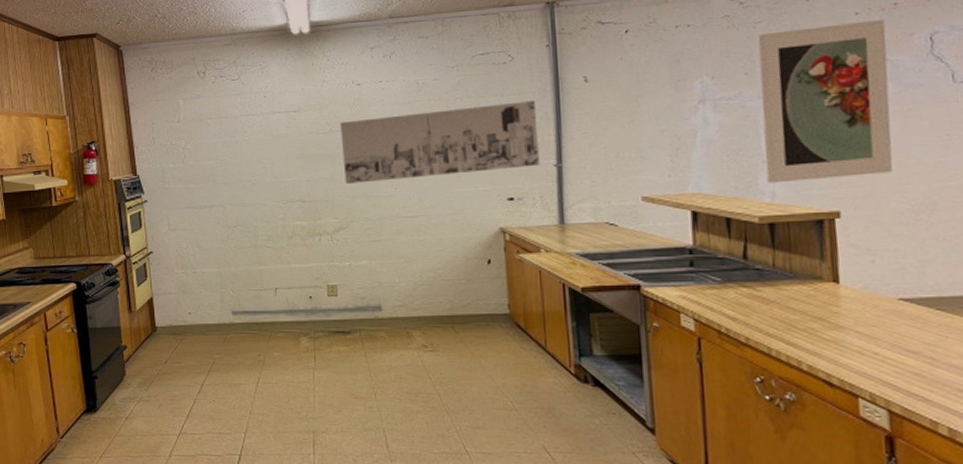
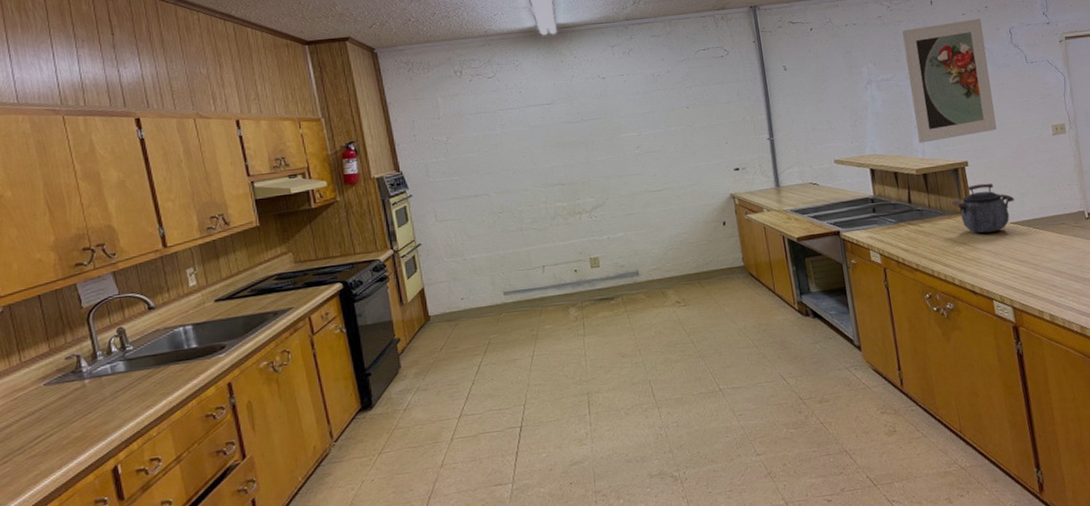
wall art: present [339,101,540,184] -> none [589,87,757,166]
kettle: none [809,242,910,309] -> present [952,183,1015,234]

